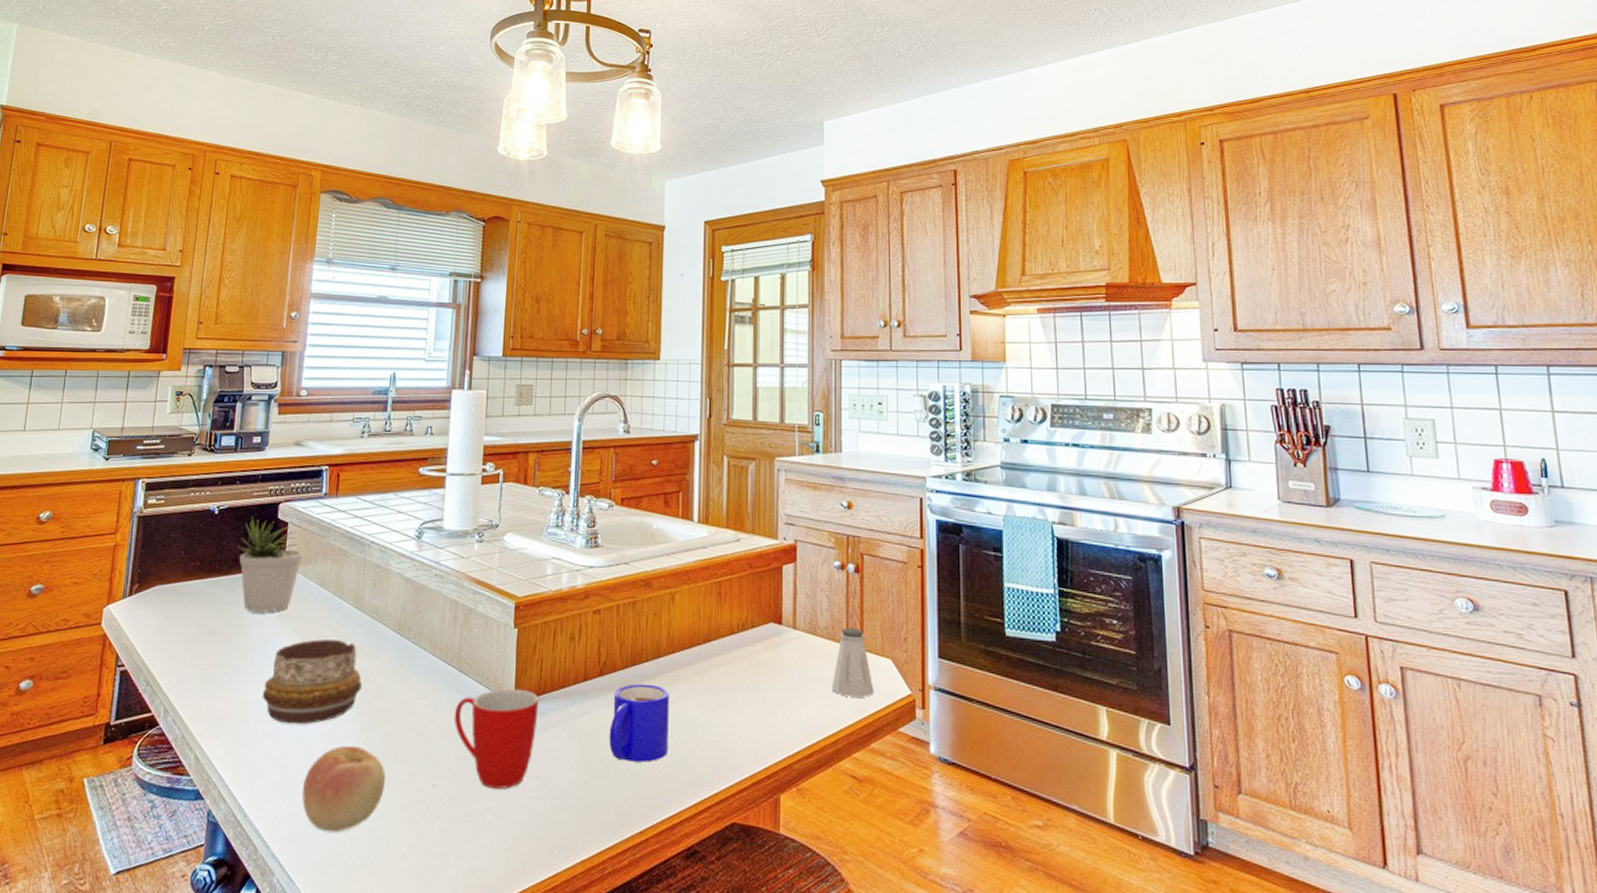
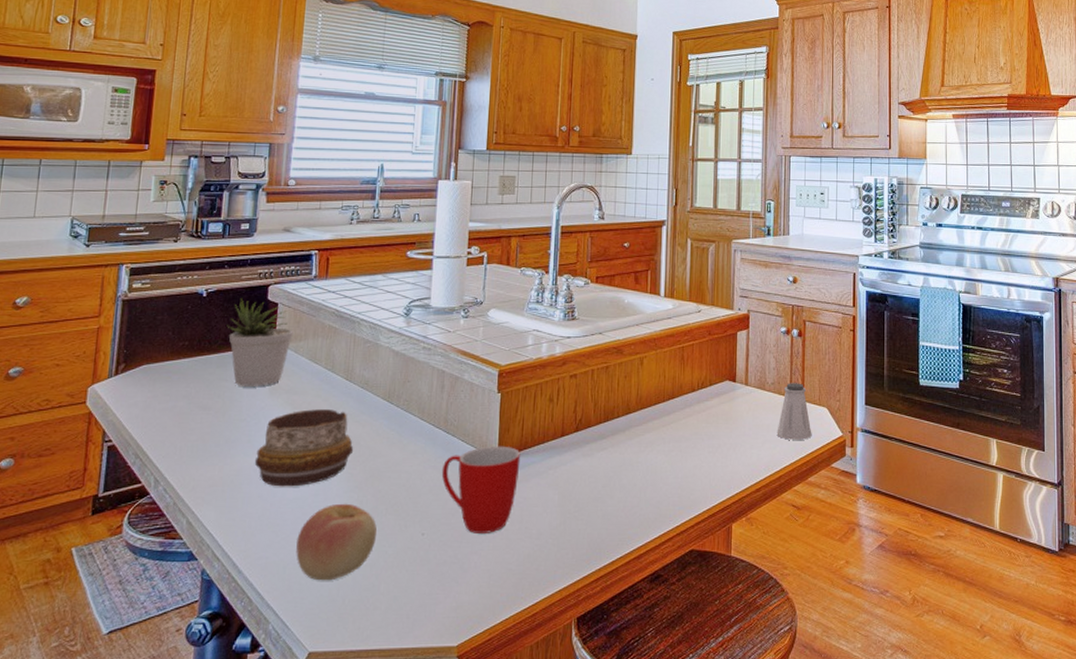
mug: present [609,683,670,762] -> none [584,437,638,503]

